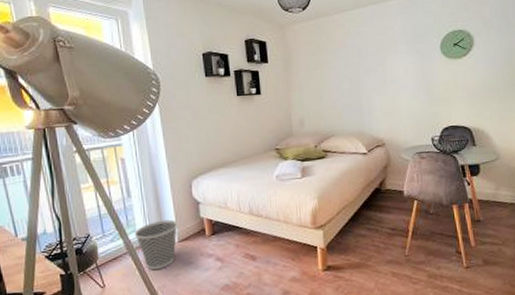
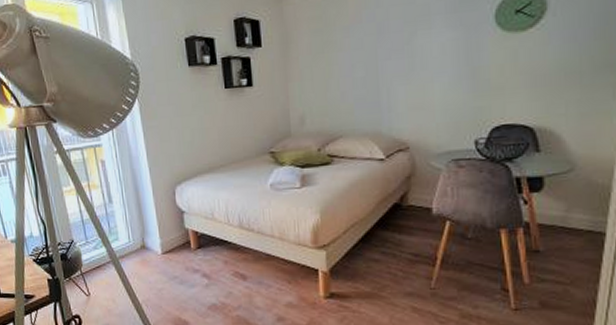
wastebasket: present [134,219,177,271] -> none [117,229,161,282]

